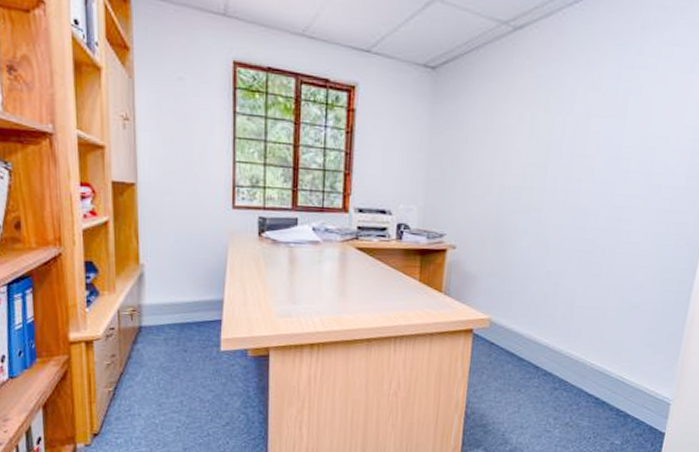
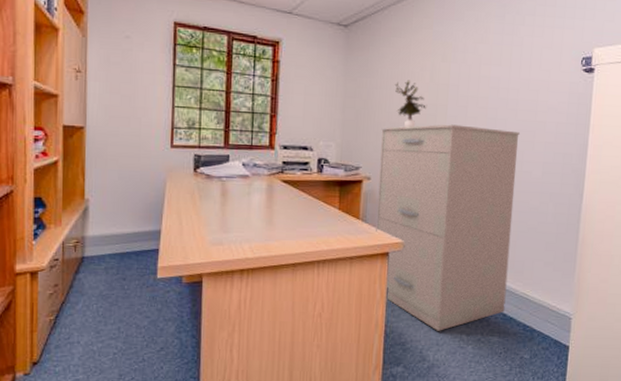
filing cabinet: none [460,186,630,414] -> present [376,124,520,331]
potted plant: none [487,134,523,191] -> present [394,80,426,128]

